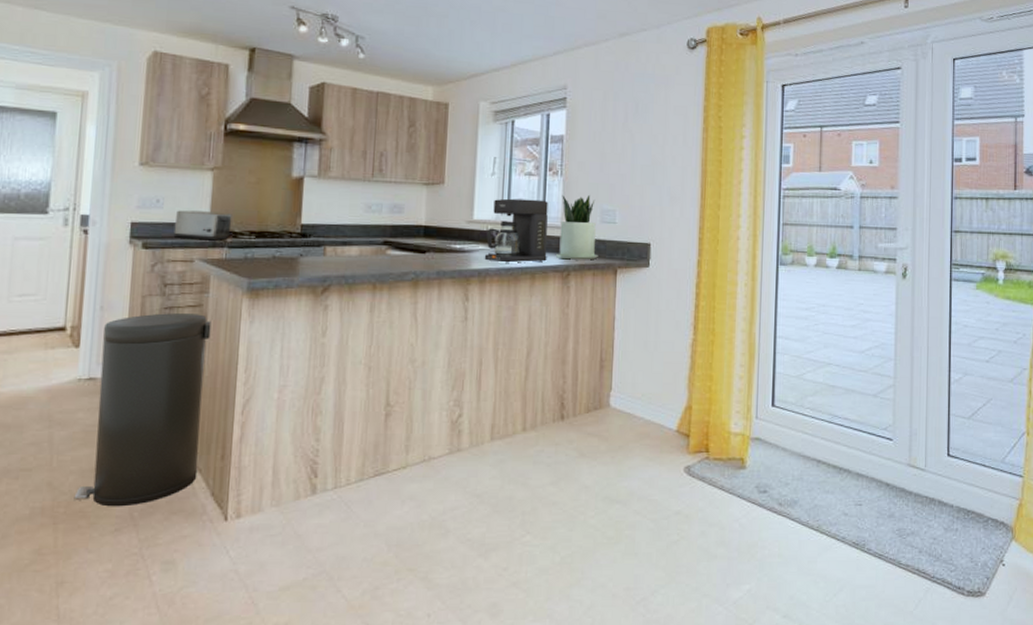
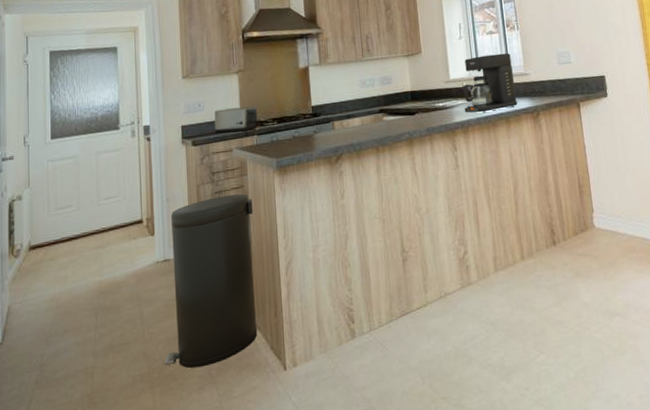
planter: present [555,195,598,261] -> none [521,42,561,102]

